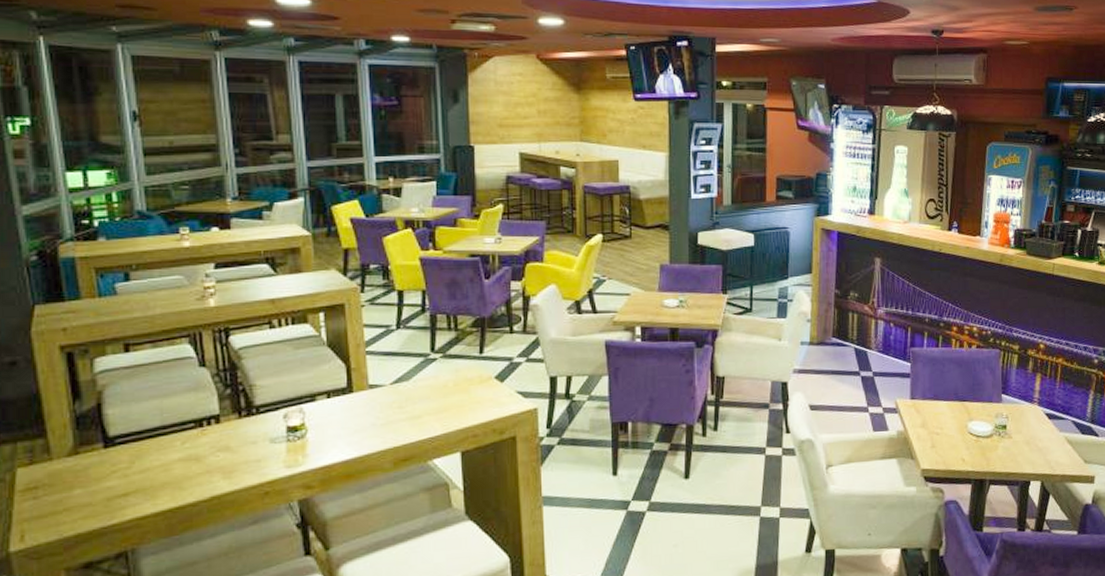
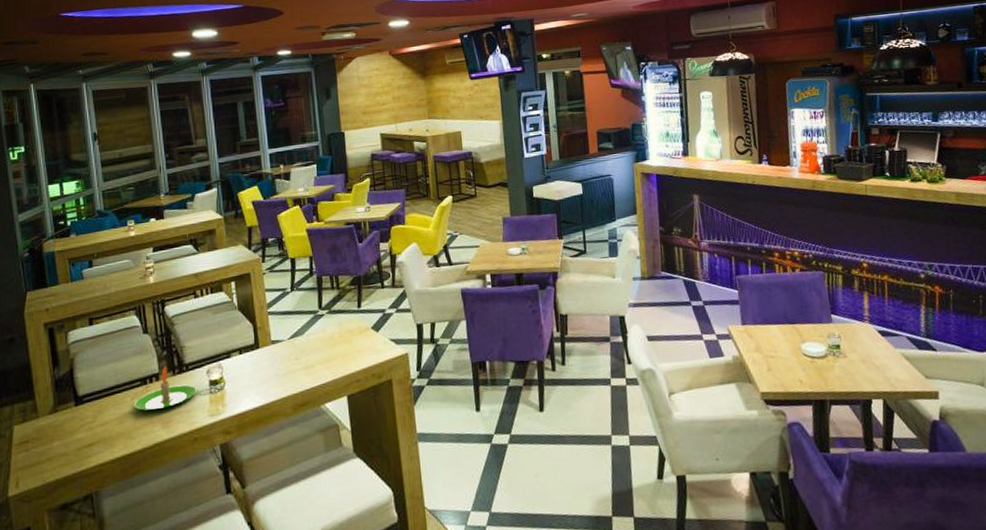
candle: none [185,406,269,457] -> present [134,366,196,411]

